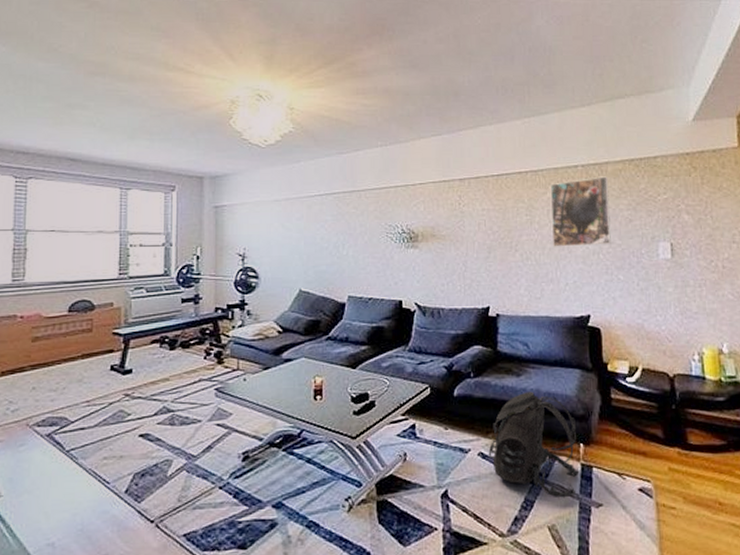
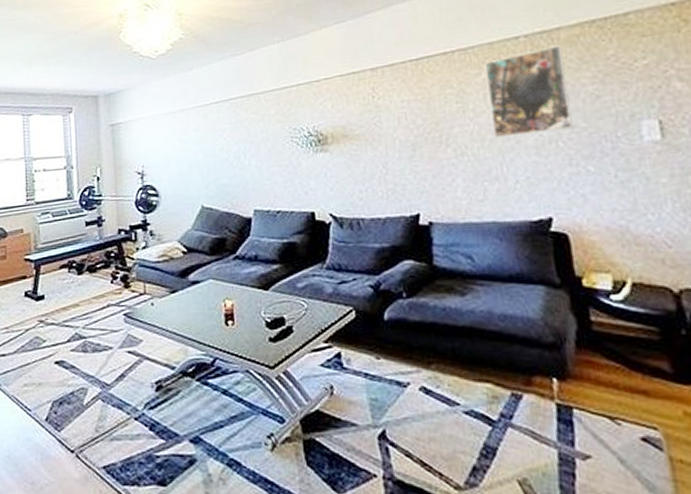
backpack: present [488,391,580,498] -> none [432,314,555,446]

